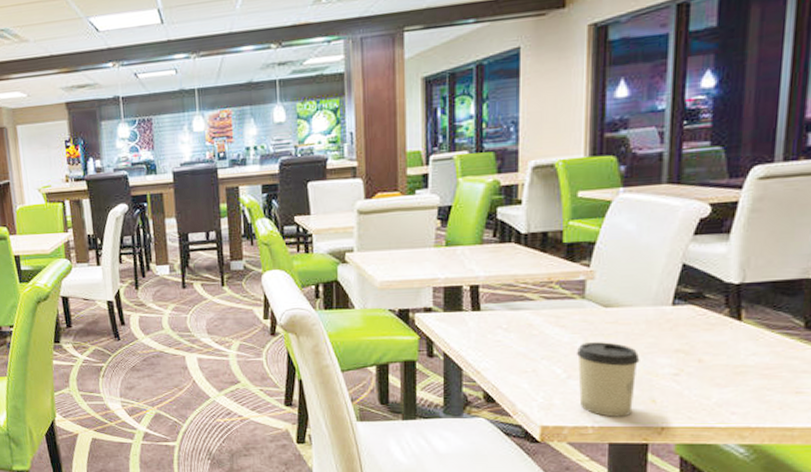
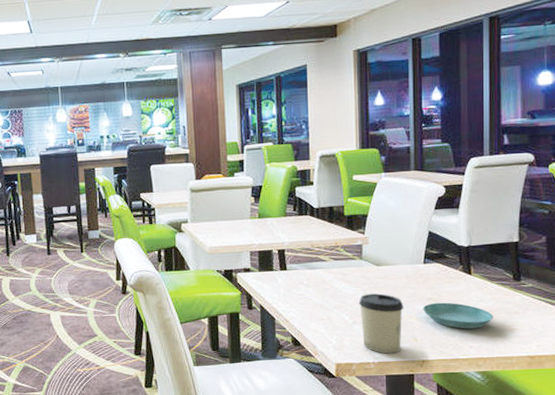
saucer: none [667,355,770,391] -> present [423,302,493,329]

